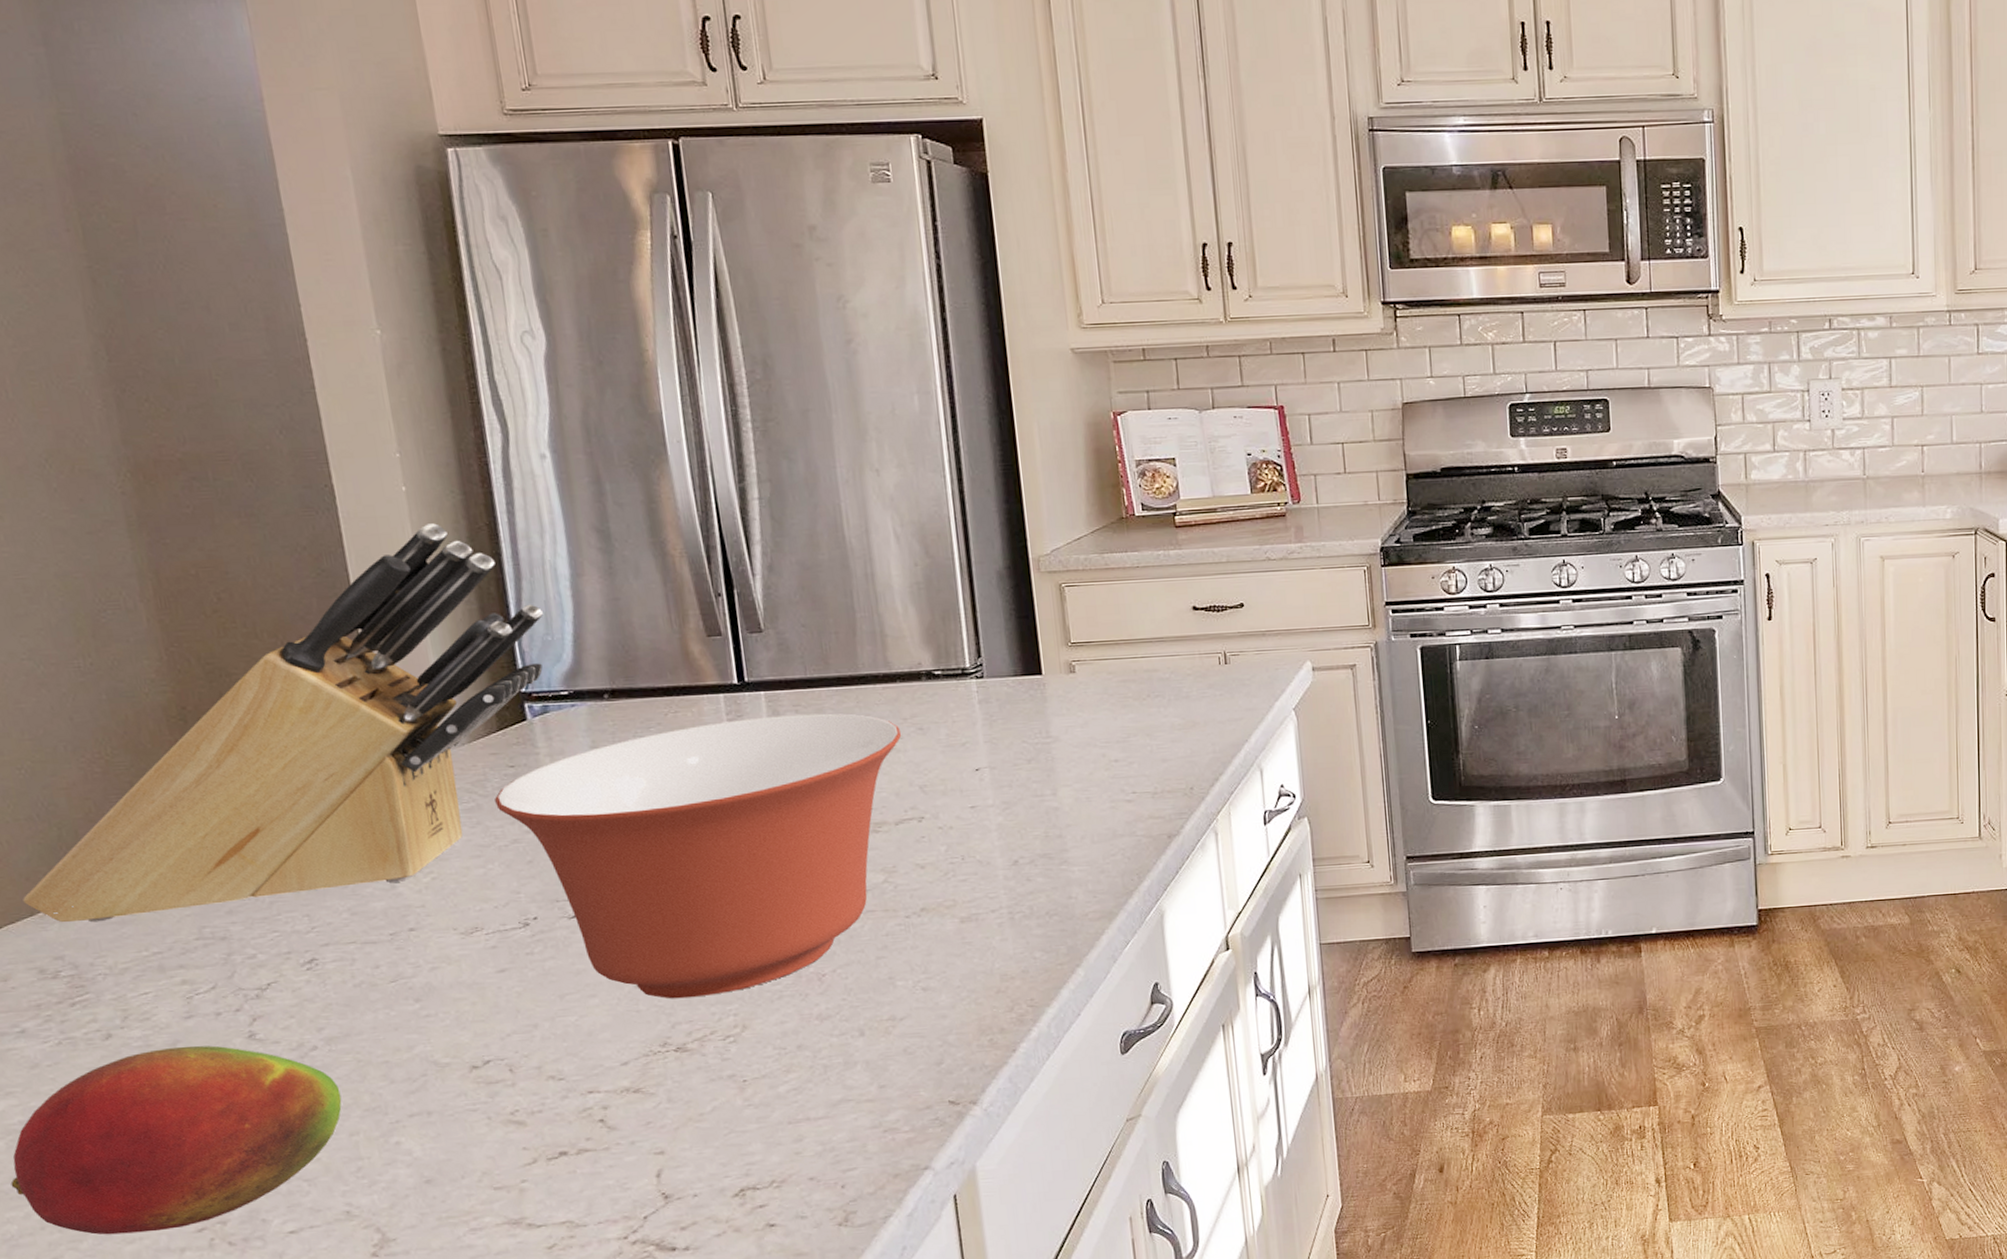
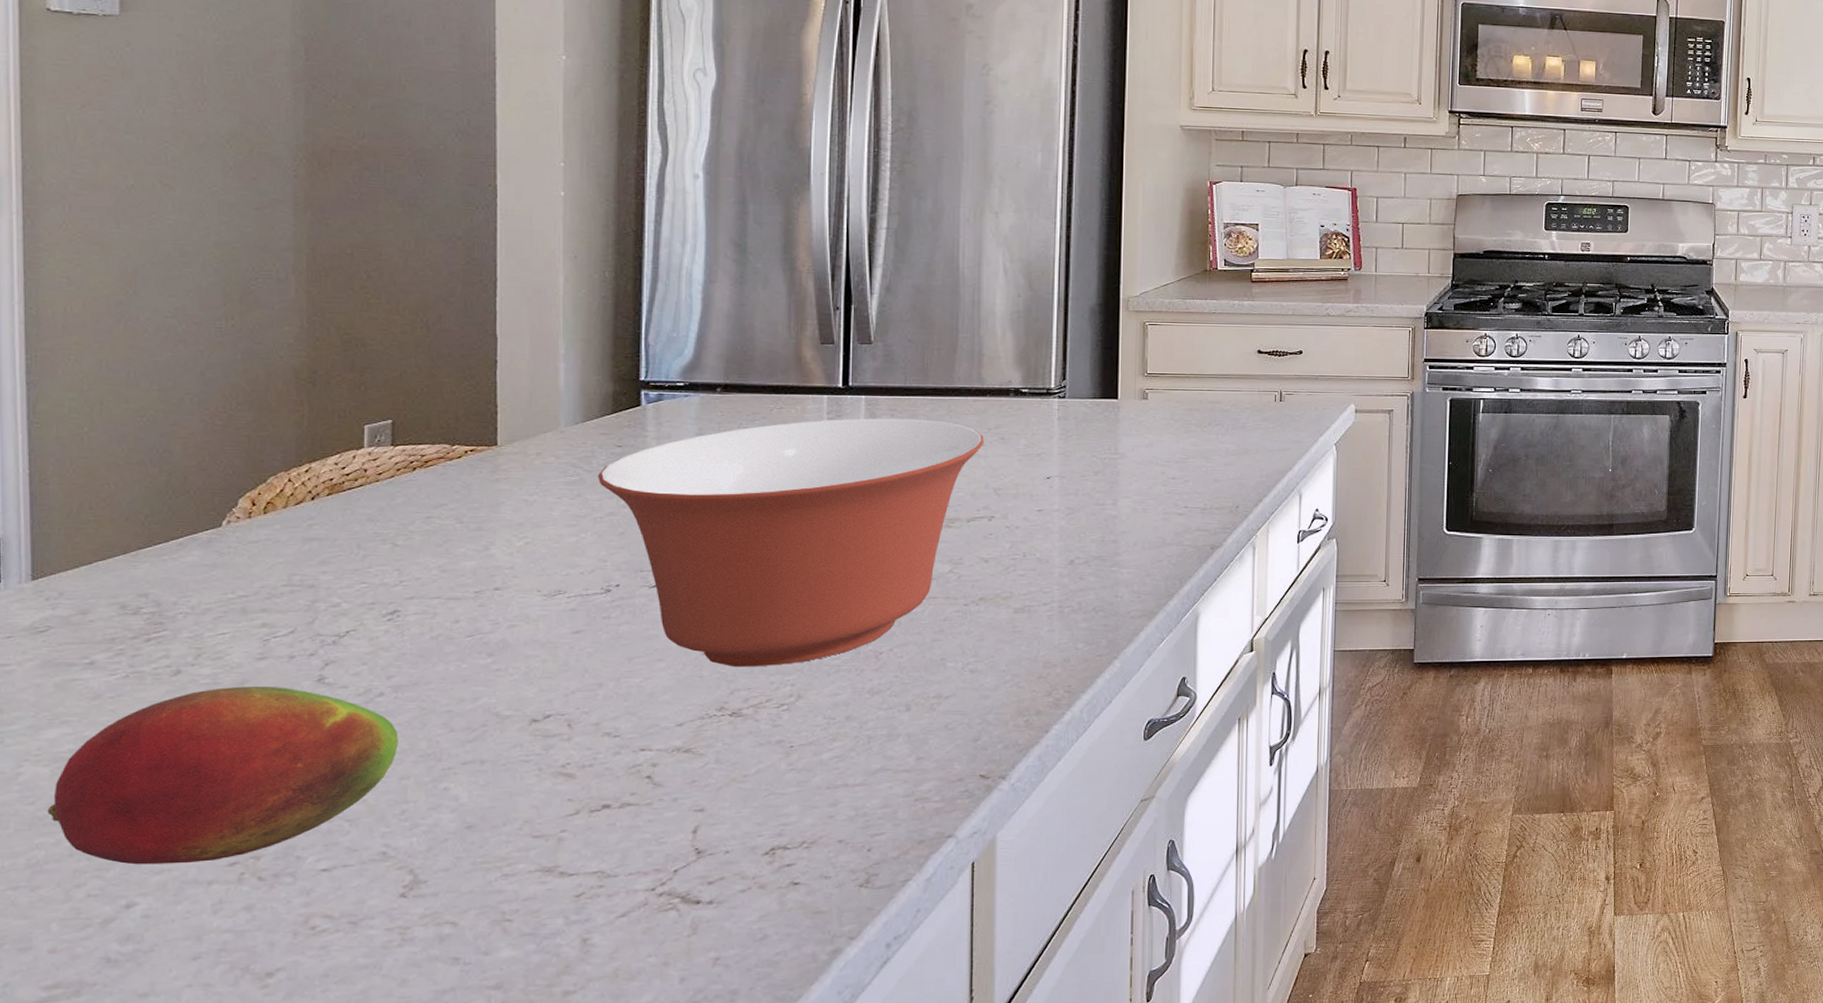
knife block: present [22,523,543,923] -> none [119,226,672,564]

